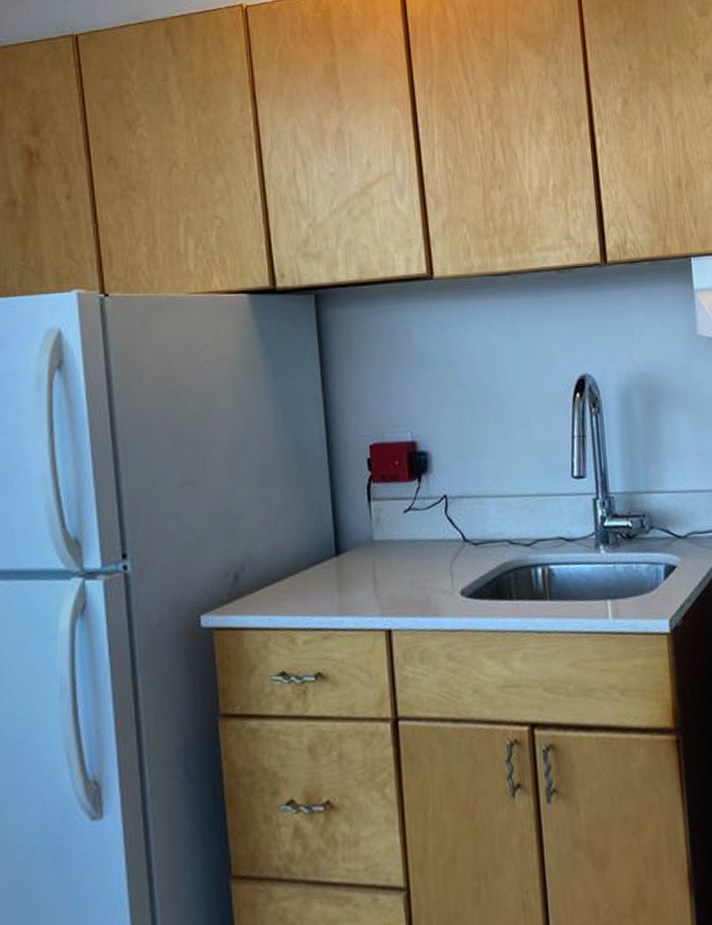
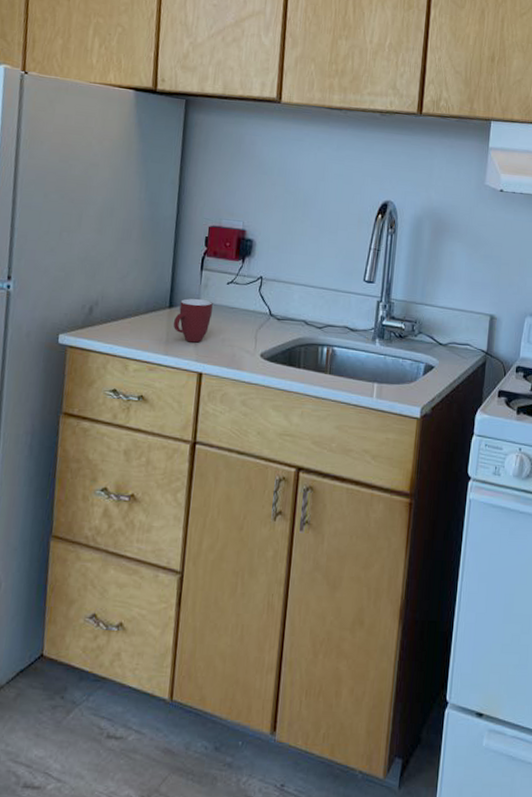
mug: none [344,537,391,594] -> present [173,298,213,343]

